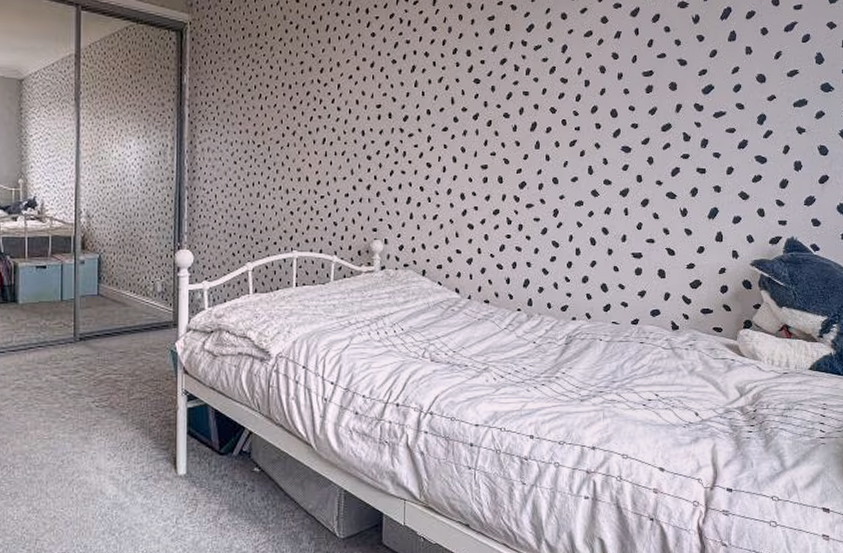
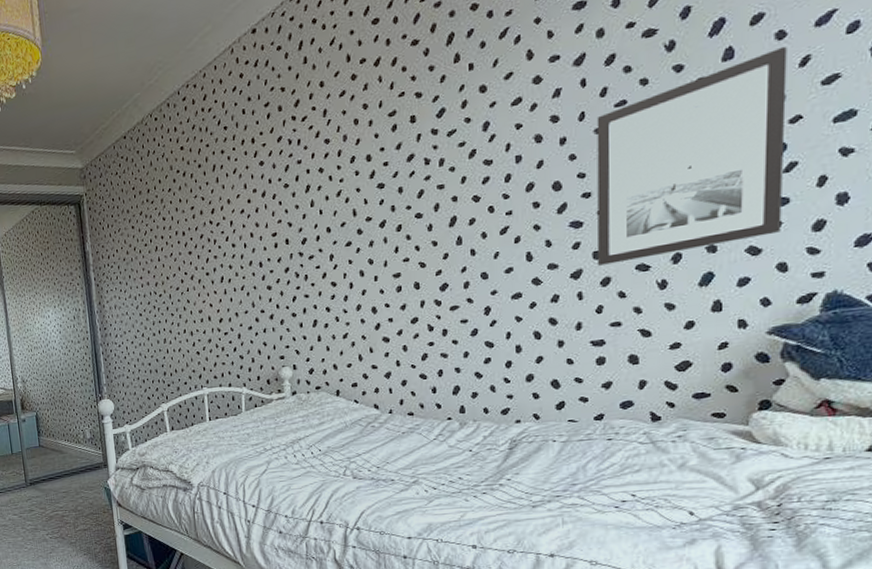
wall art: none [639,40,768,188] -> present [596,46,787,266]

